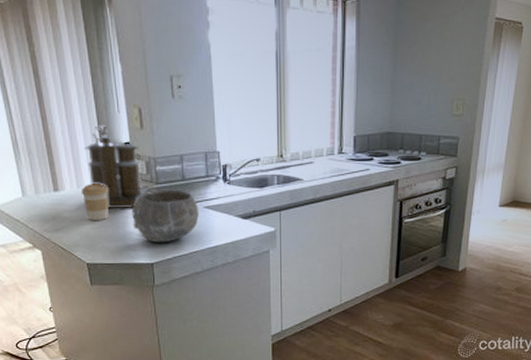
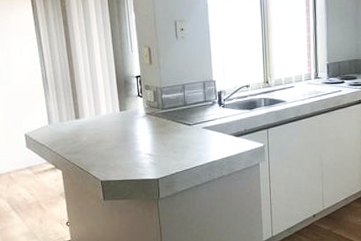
coffee cup: present [81,183,109,220] -> none [98,111,122,143]
coffee maker: present [84,124,150,209] -> none [102,61,157,133]
bowl: present [132,189,199,243] -> none [141,114,198,161]

